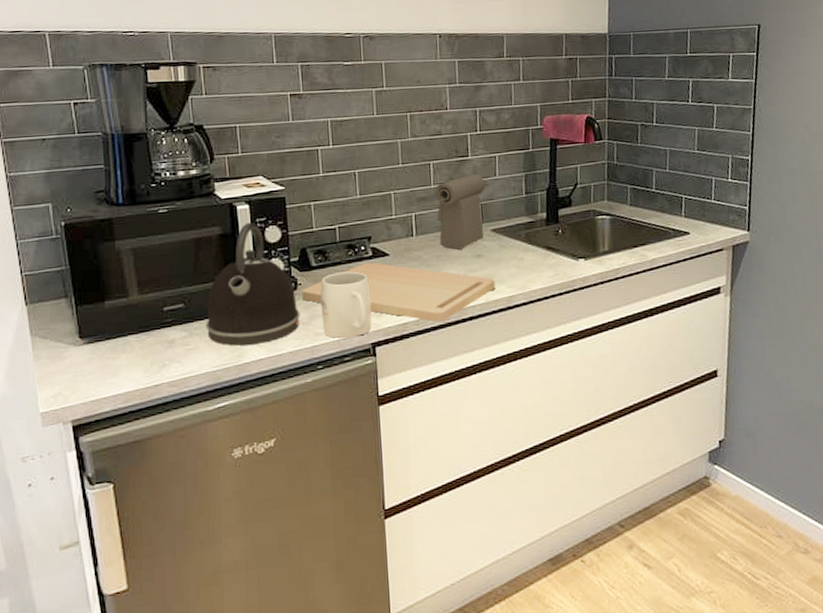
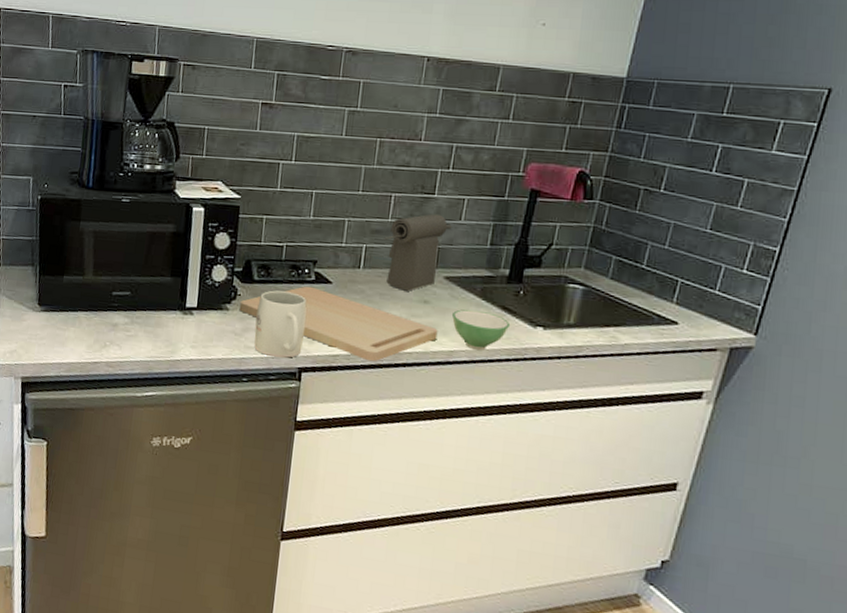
kettle: present [205,222,300,346] -> none [146,225,235,345]
bowl: none [505,254,557,292] -> present [452,309,511,351]

